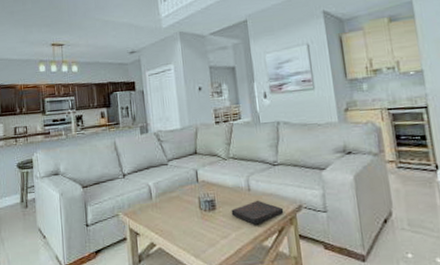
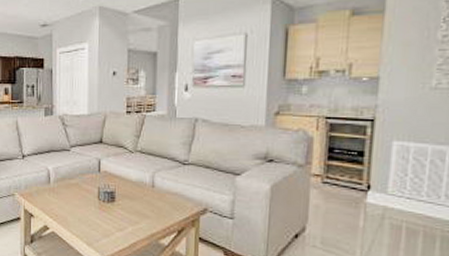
book: present [231,200,284,225] -> none [131,197,187,222]

